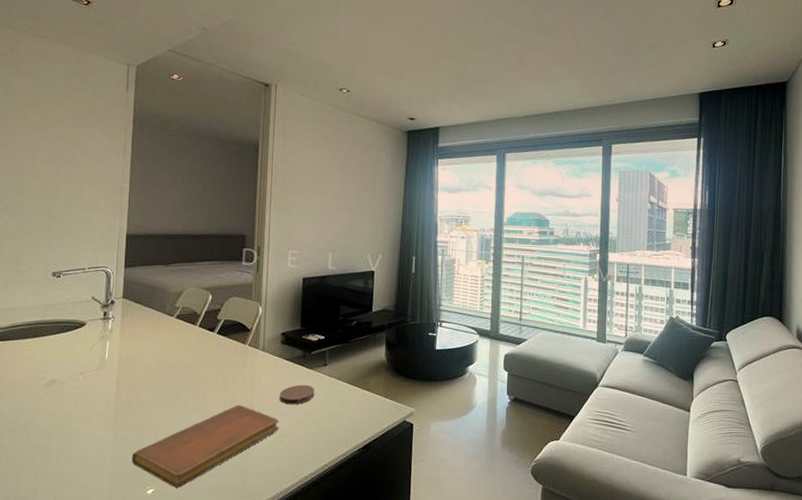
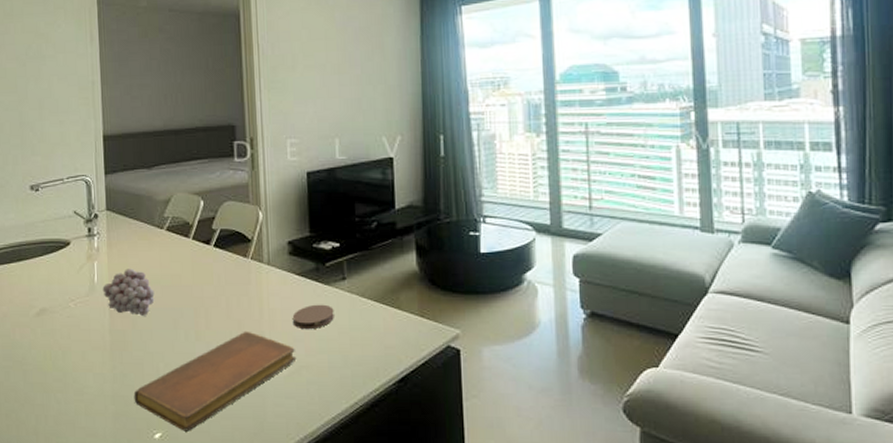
fruit: none [112,348,160,389] -> present [102,268,155,316]

